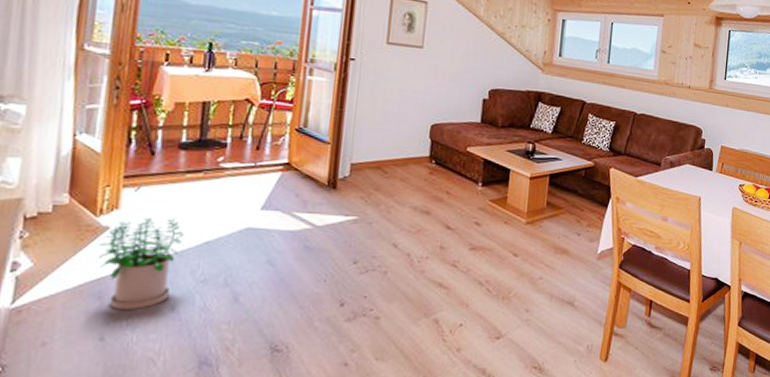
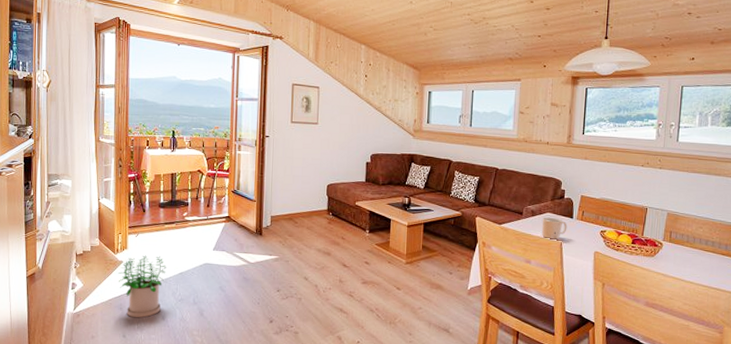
mug: none [680,169,707,194] -> present [541,217,567,240]

